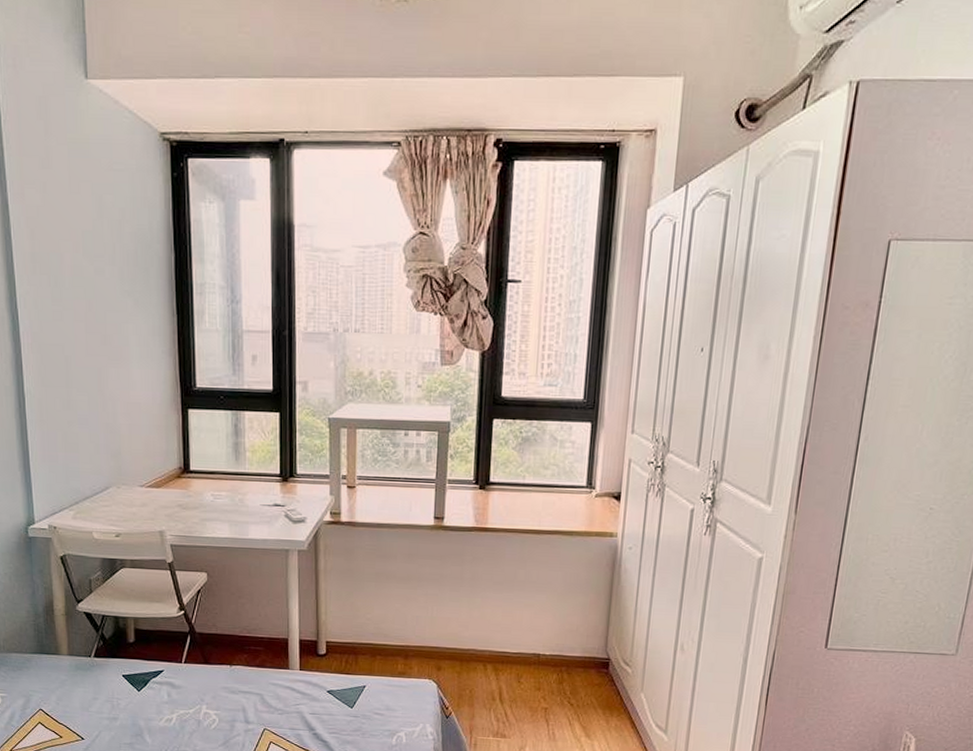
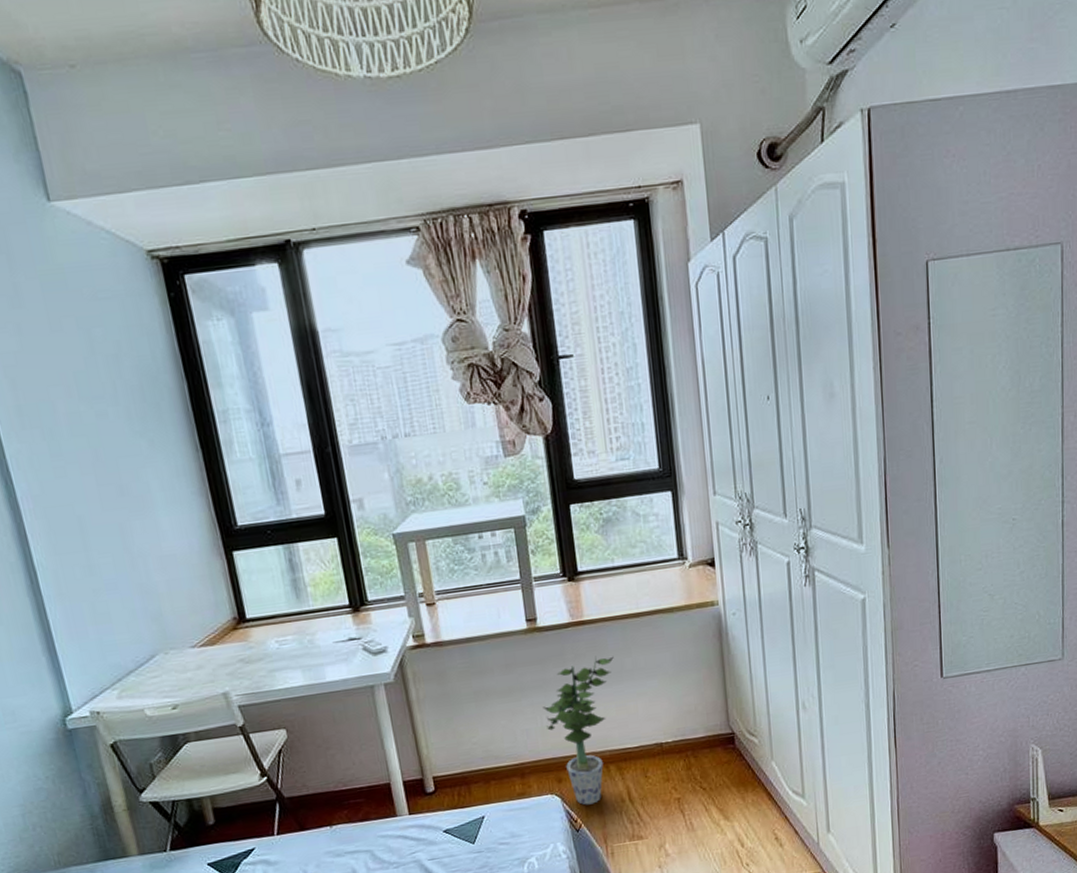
potted plant: none [435,562,509,696] -> present [543,655,614,805]

